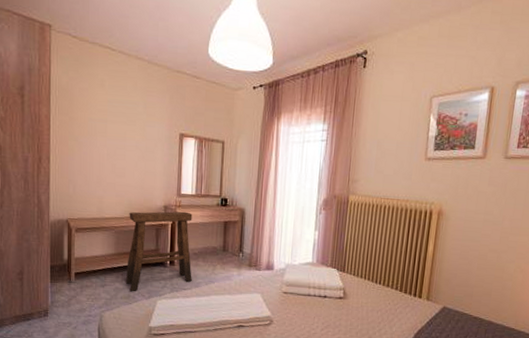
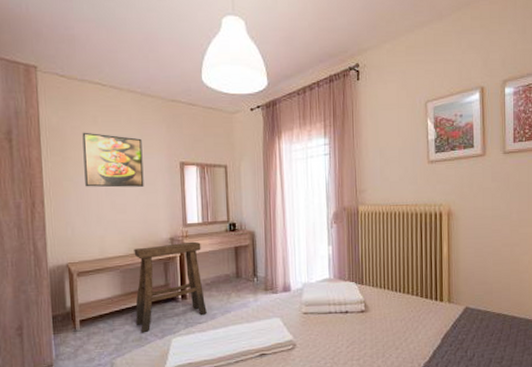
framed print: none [89,94,145,154] -> present [82,132,144,188]

